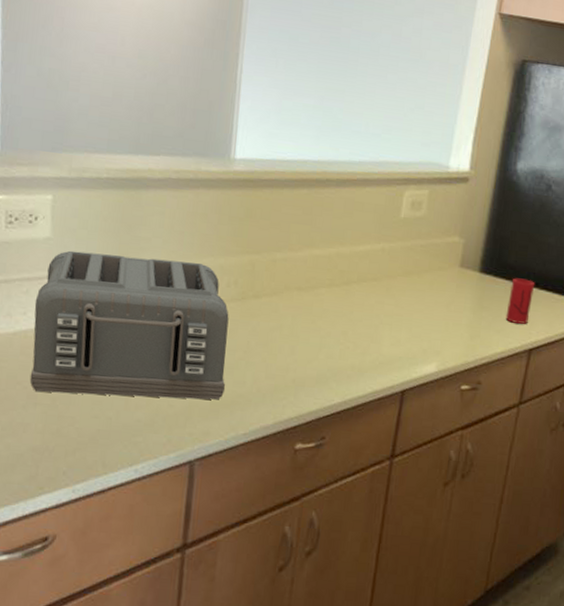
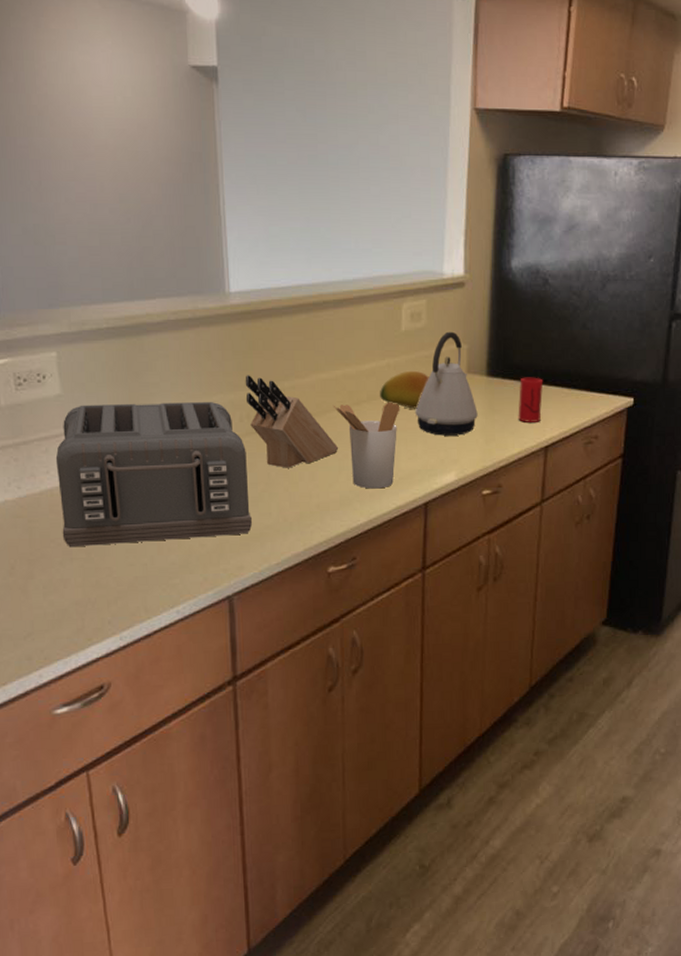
knife block: none [235,241,323,339] -> present [245,375,339,468]
utensil holder: none [322,282,390,371] -> present [333,402,400,489]
fruit: none [370,257,422,296] -> present [380,370,429,409]
kettle: none [404,223,466,328] -> present [415,331,478,436]

